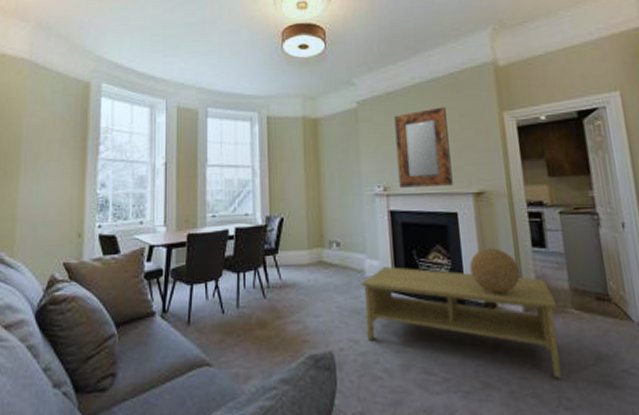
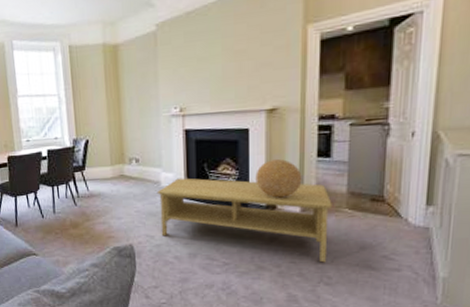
home mirror: present [394,107,453,188] -> none [193,23,247,108]

